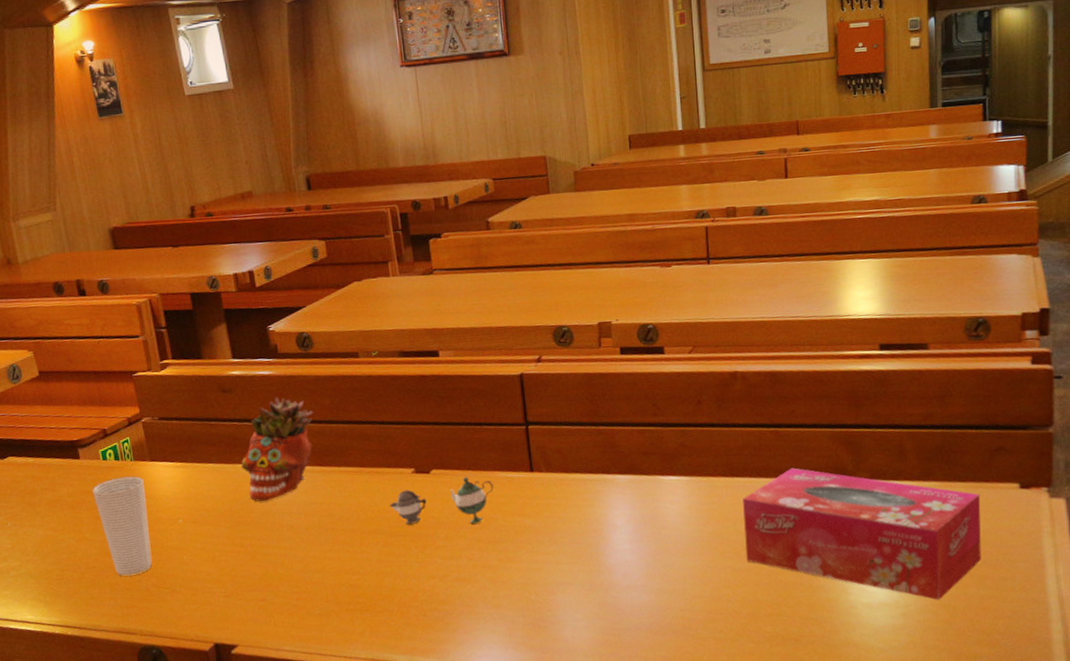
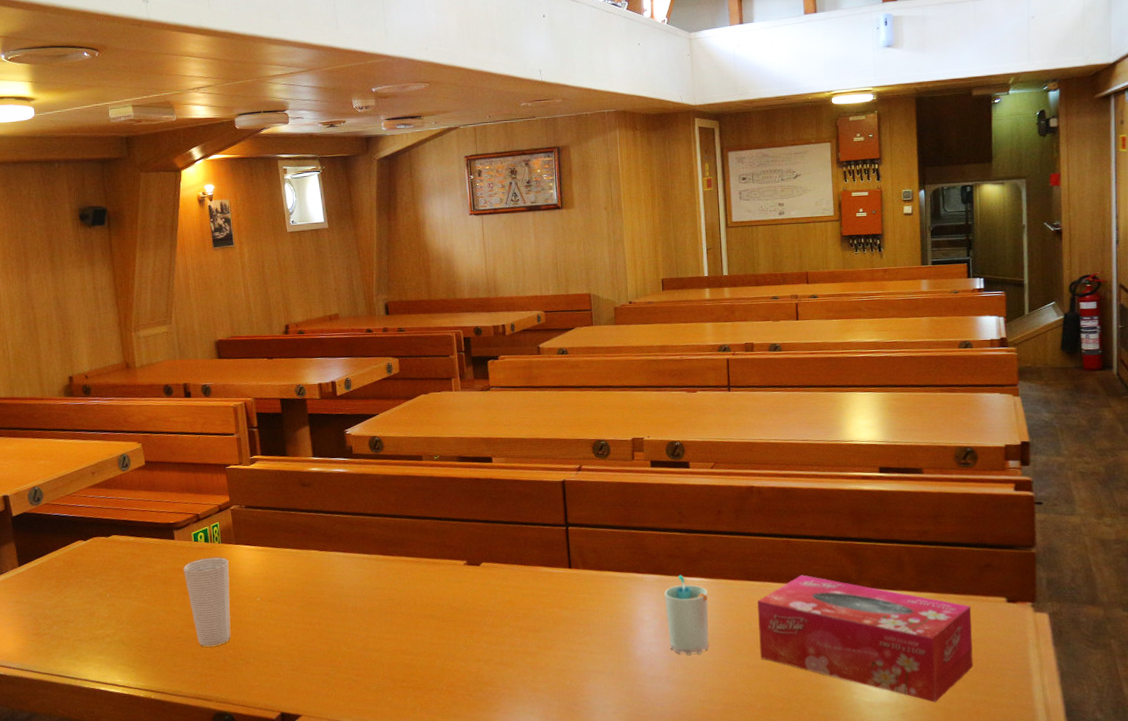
succulent planter: present [241,397,313,502] -> none [315,492,380,585]
teapot: present [389,477,494,524] -> none [443,570,536,613]
cup: none [638,473,689,561] -> present [664,574,709,655]

